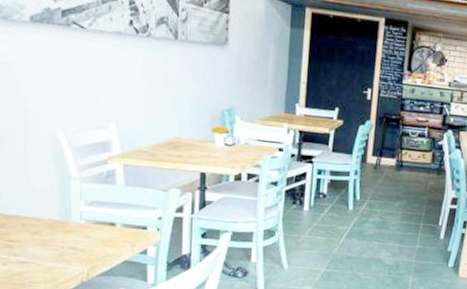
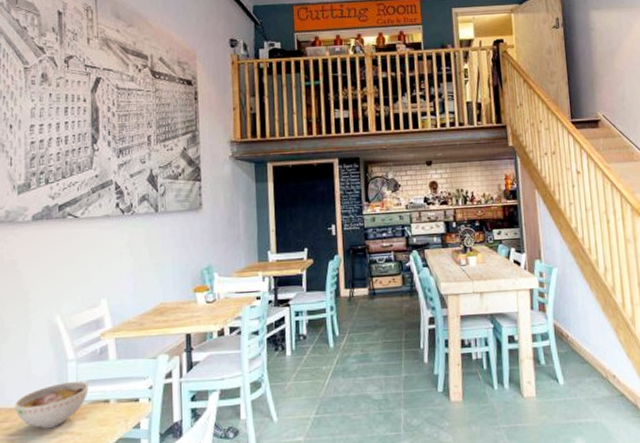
bowl: none [13,199,93,241] -> present [15,381,89,429]

